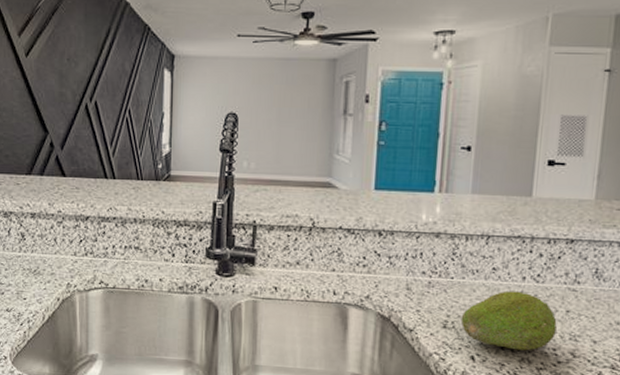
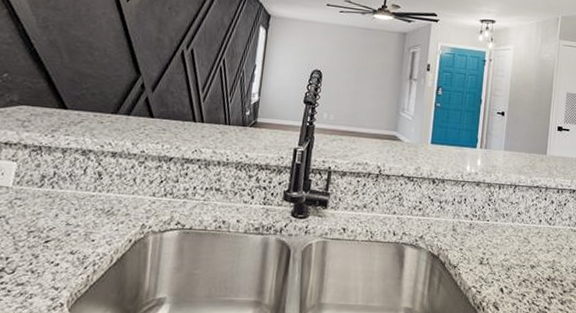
fruit: present [460,291,557,351] -> none [493,231,563,283]

